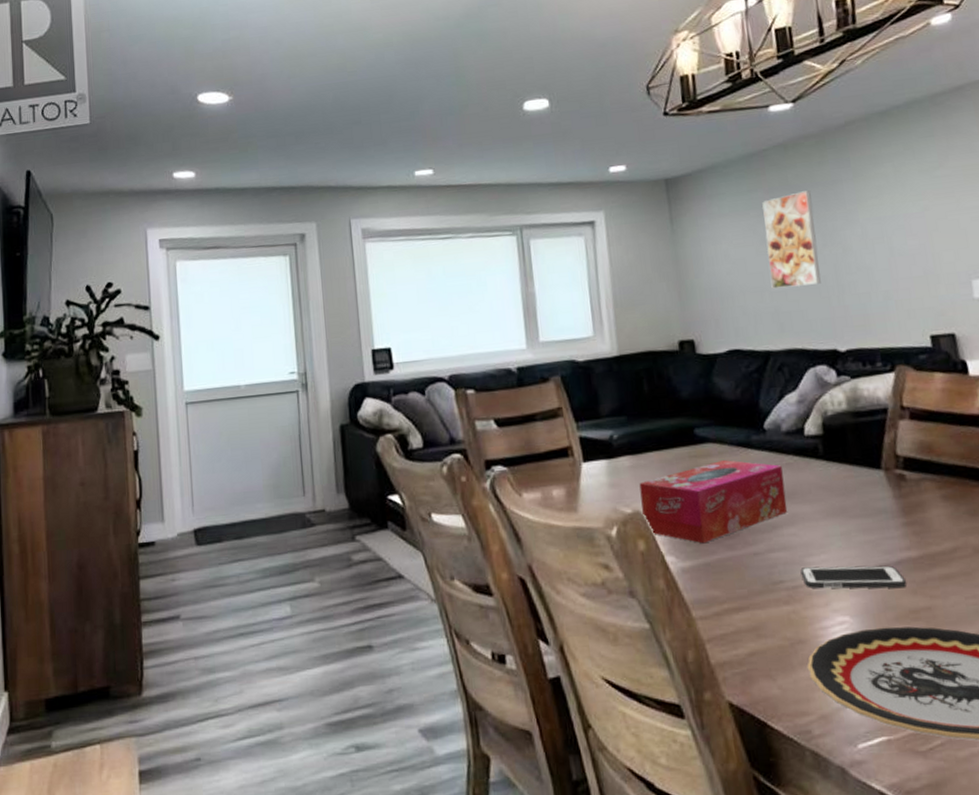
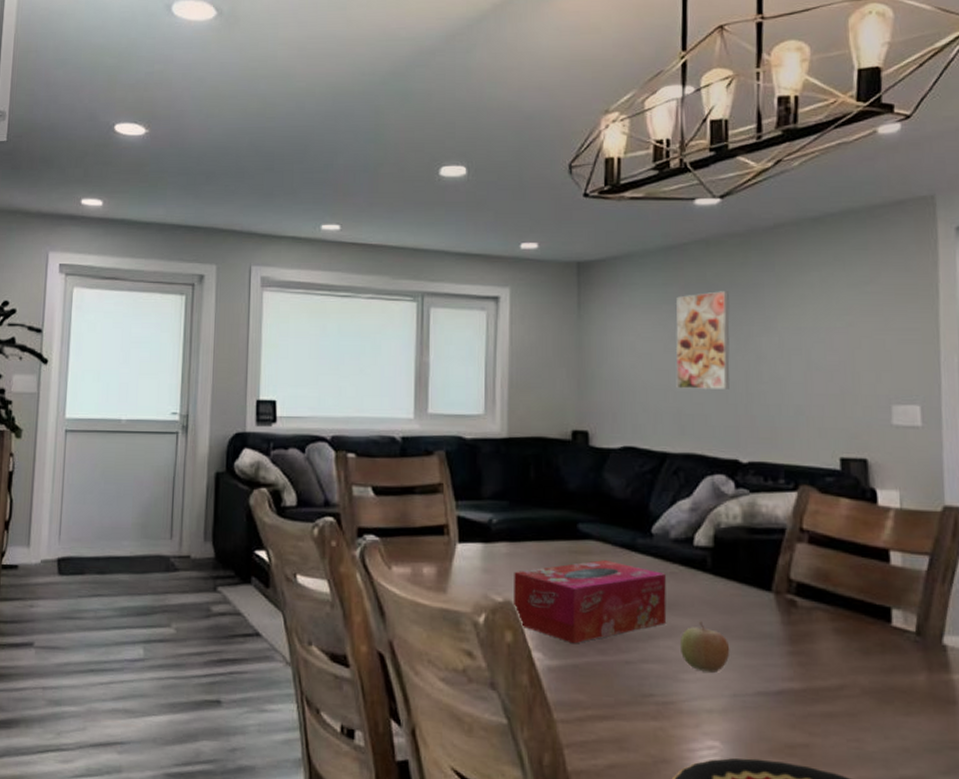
cell phone: present [800,565,906,589] -> none [673,684,785,720]
fruit: none [802,506,850,553] -> present [680,621,730,673]

